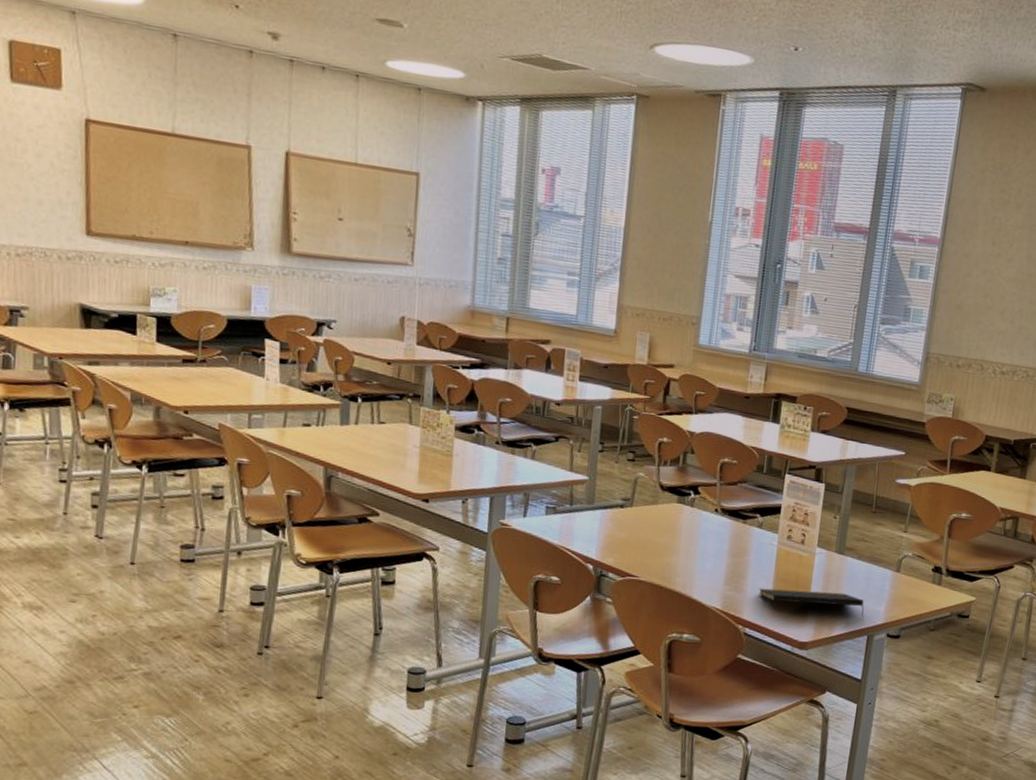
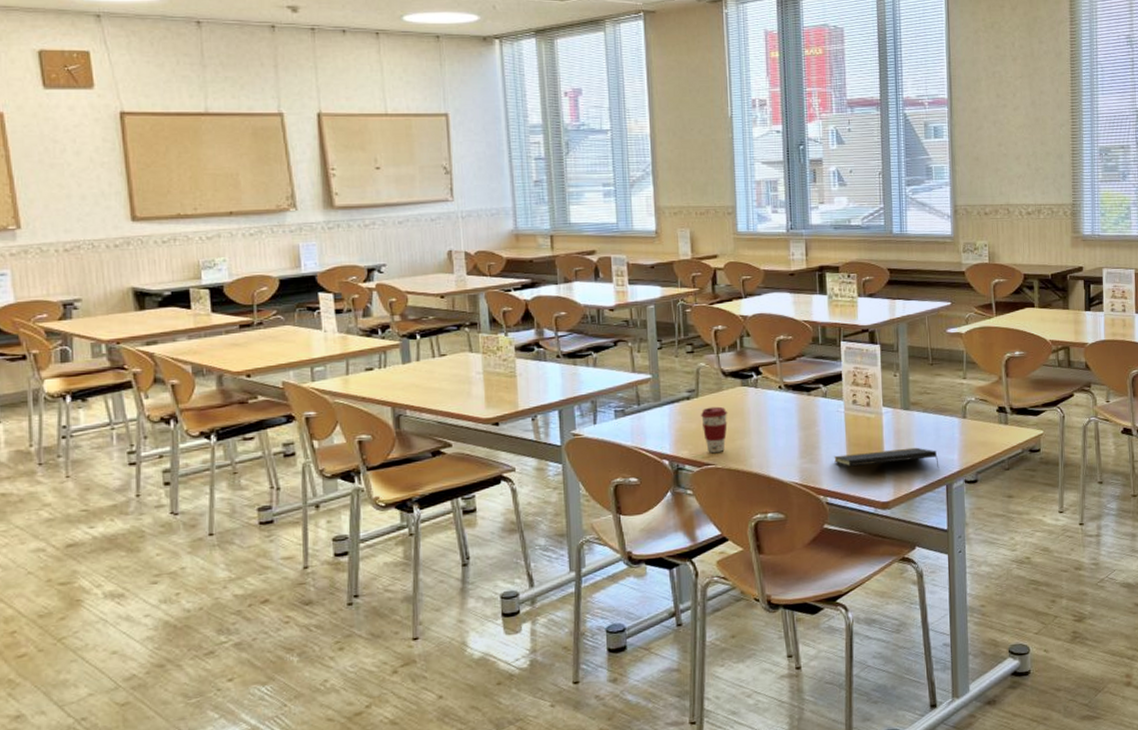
coffee cup: none [632,518,660,566] -> present [701,406,728,454]

